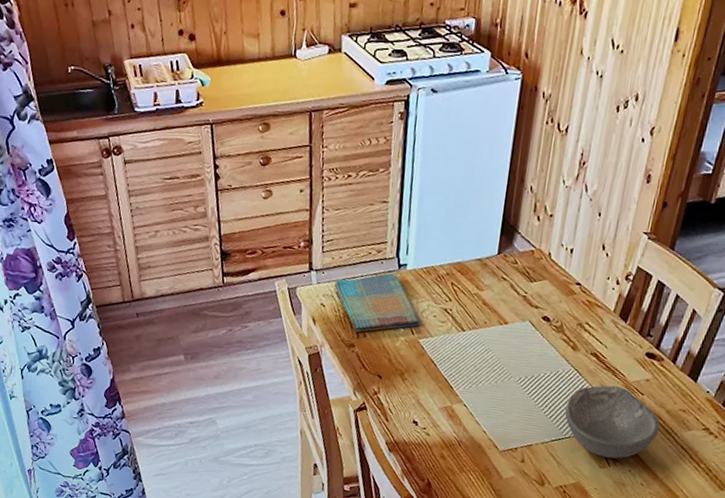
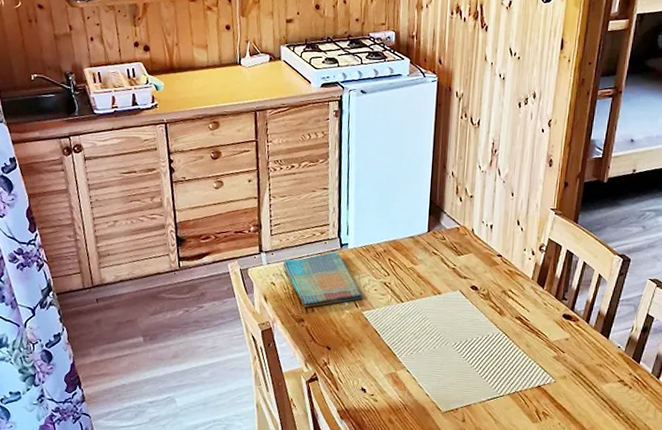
bowl: present [564,385,660,459] -> none [497,345,581,413]

